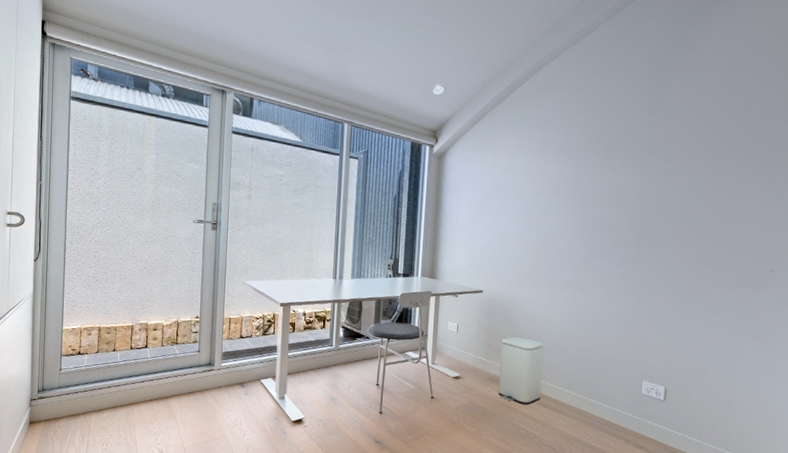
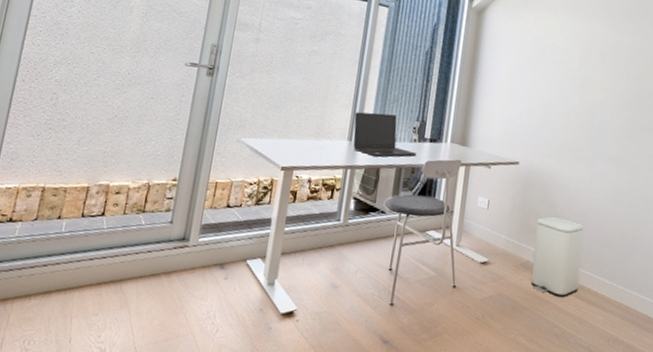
laptop: none [337,253,393,292] -> present [353,112,417,157]

